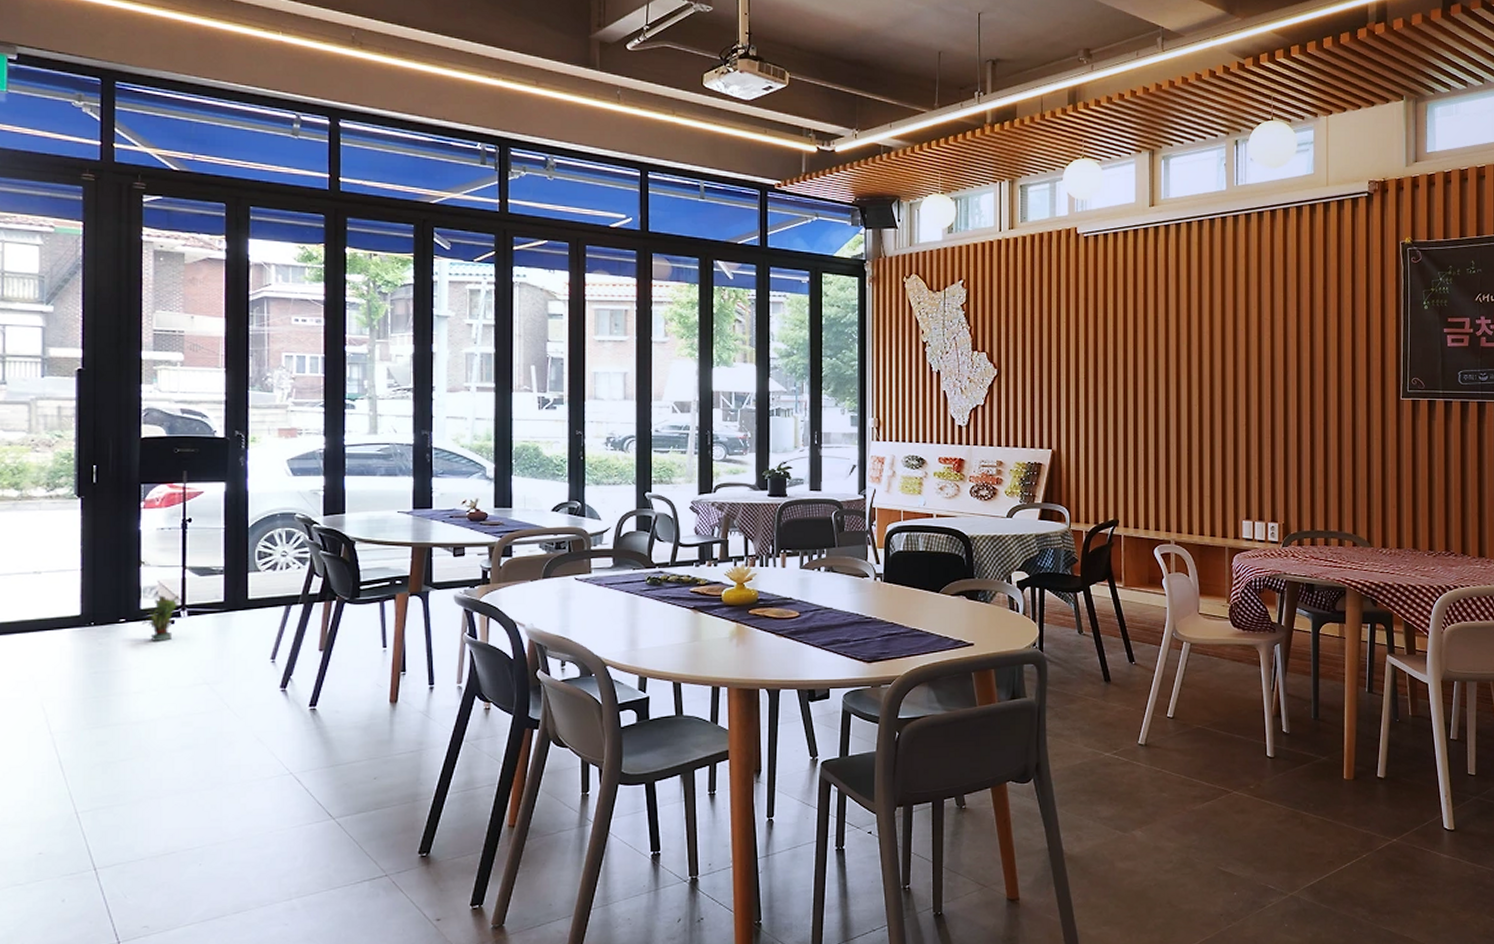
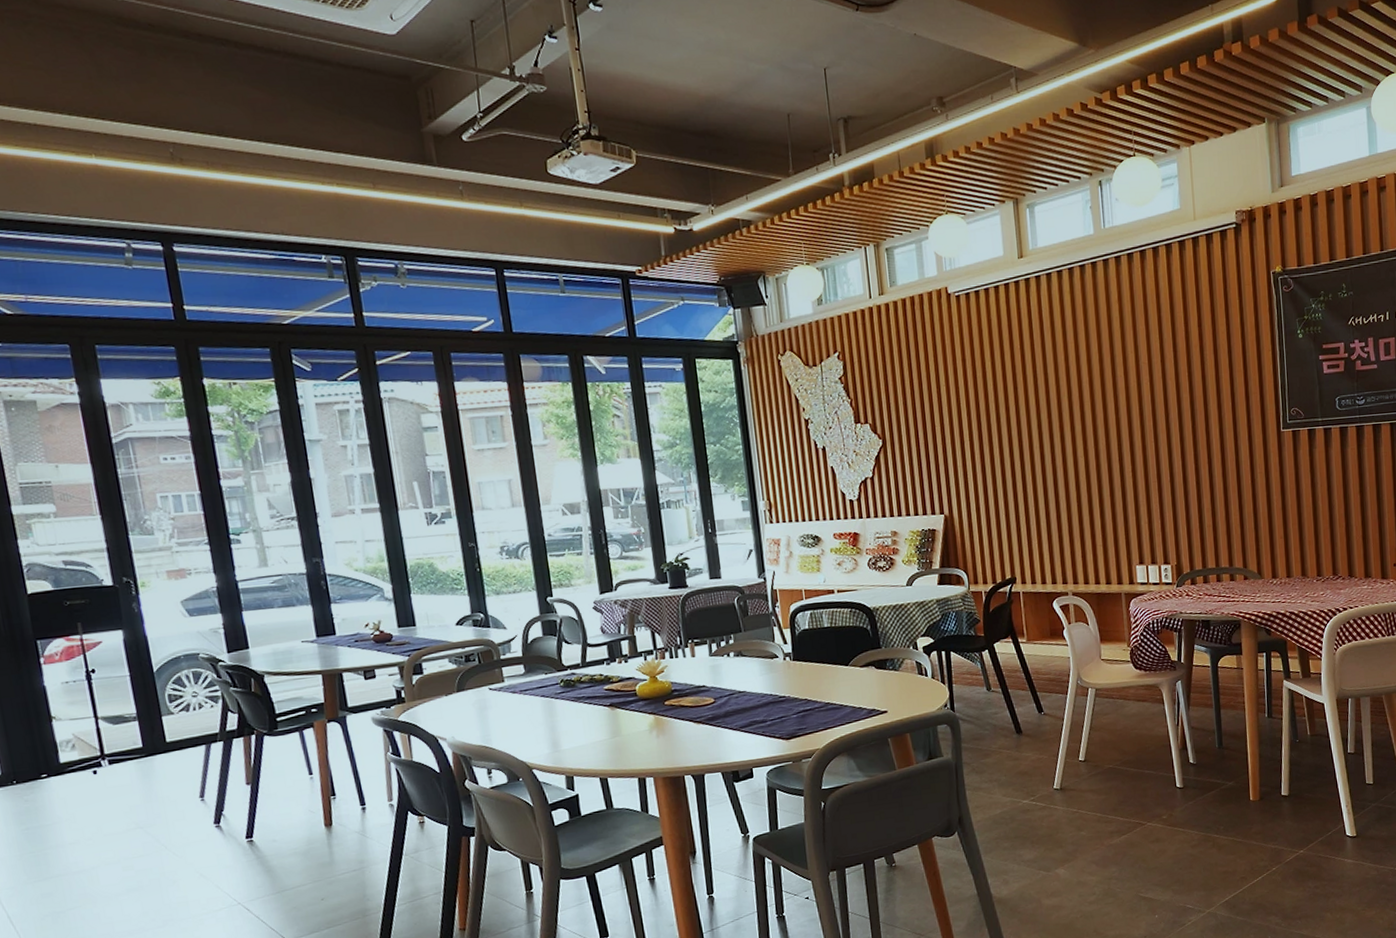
potted plant: present [141,595,179,641] -> none [63,745,98,793]

